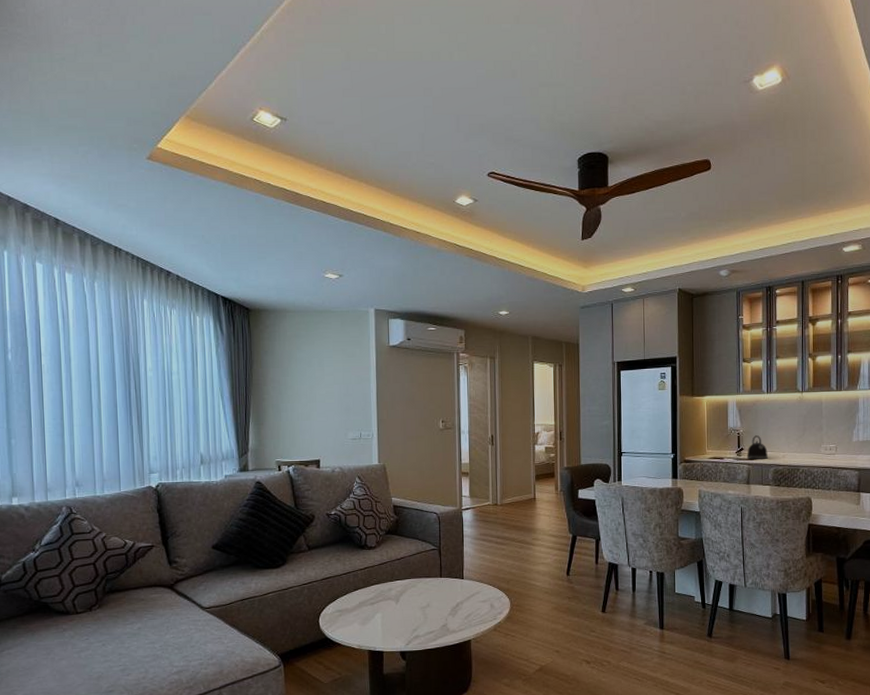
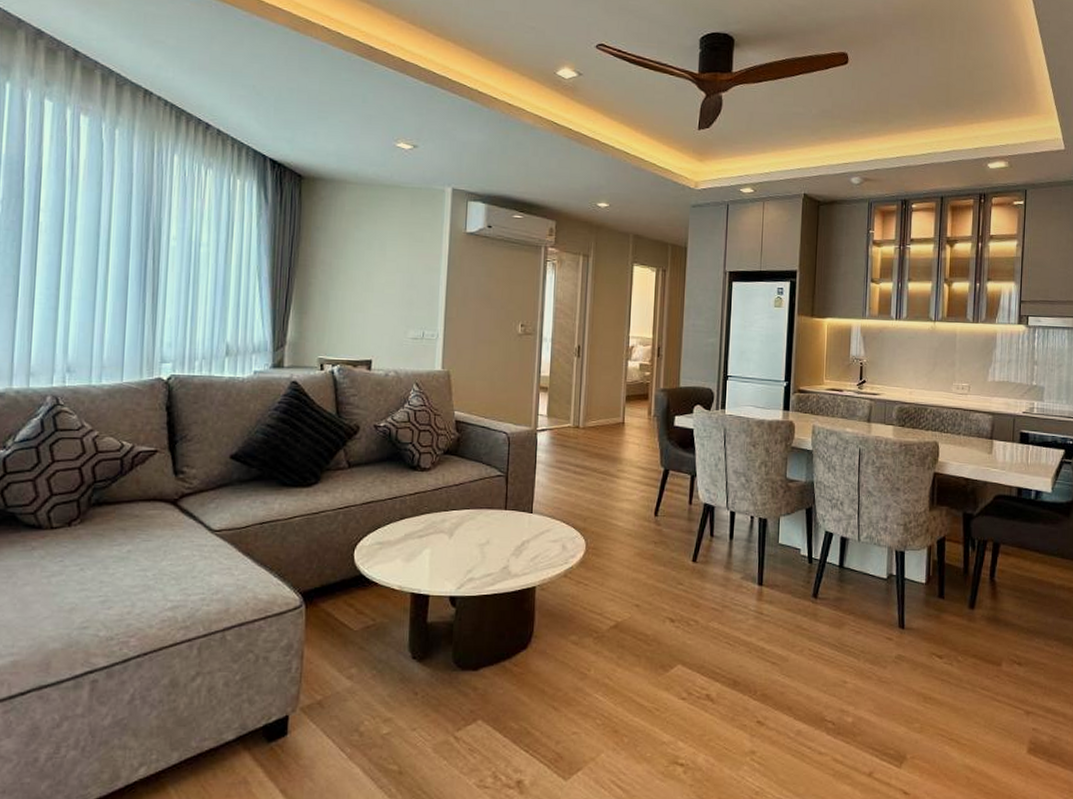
kettle: present [746,435,768,460] -> none [869,367,893,396]

